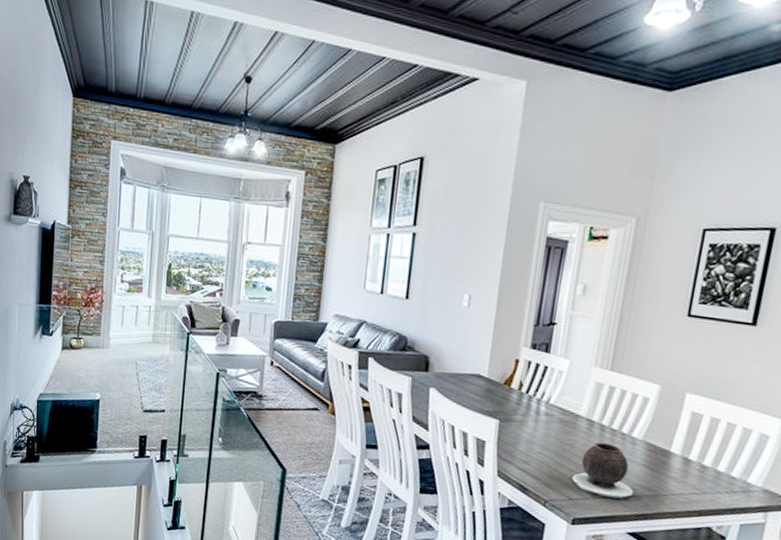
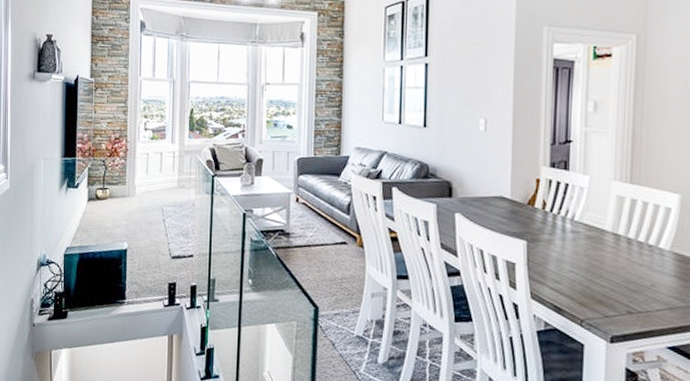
vase: present [572,442,633,499] -> none [605,255,668,313]

